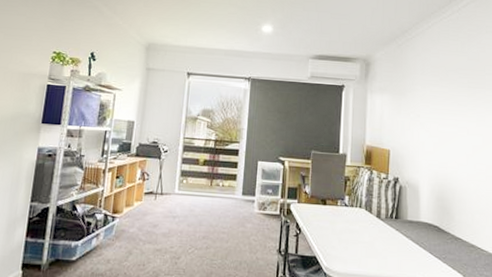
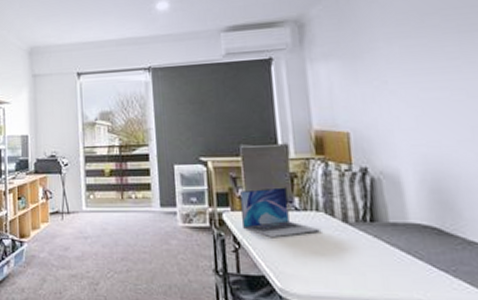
laptop: none [304,186,361,227] -> present [240,187,322,238]

